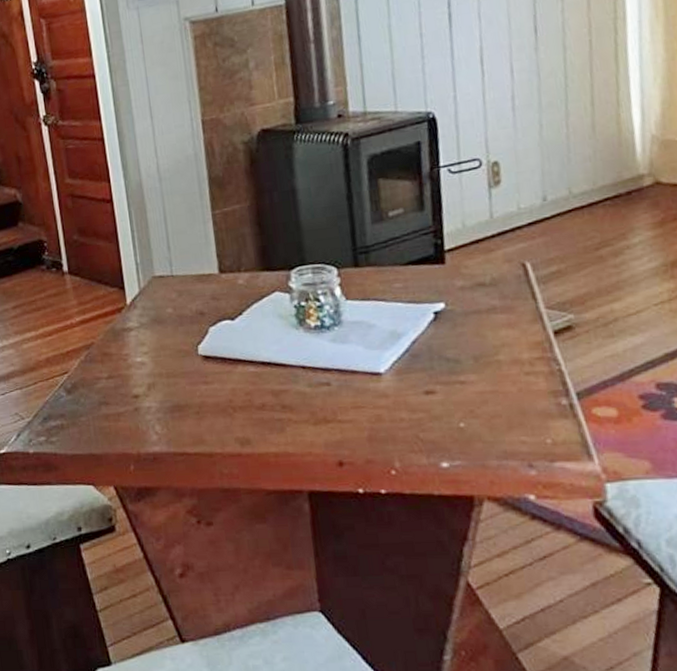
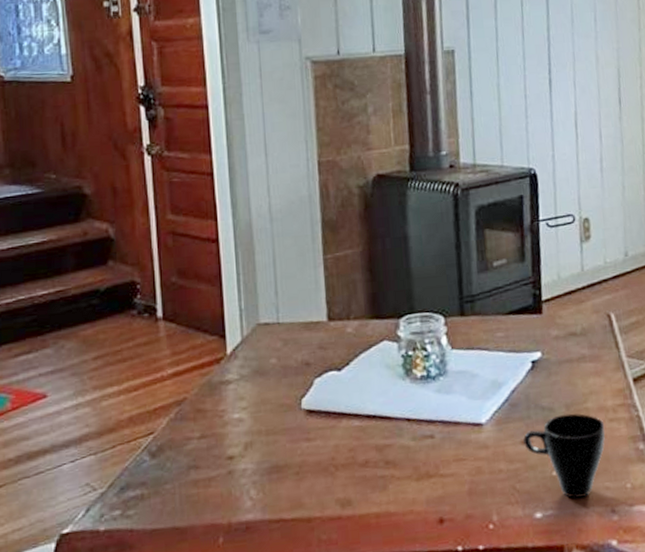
cup: none [426,365,520,450] -> present [523,413,605,498]

